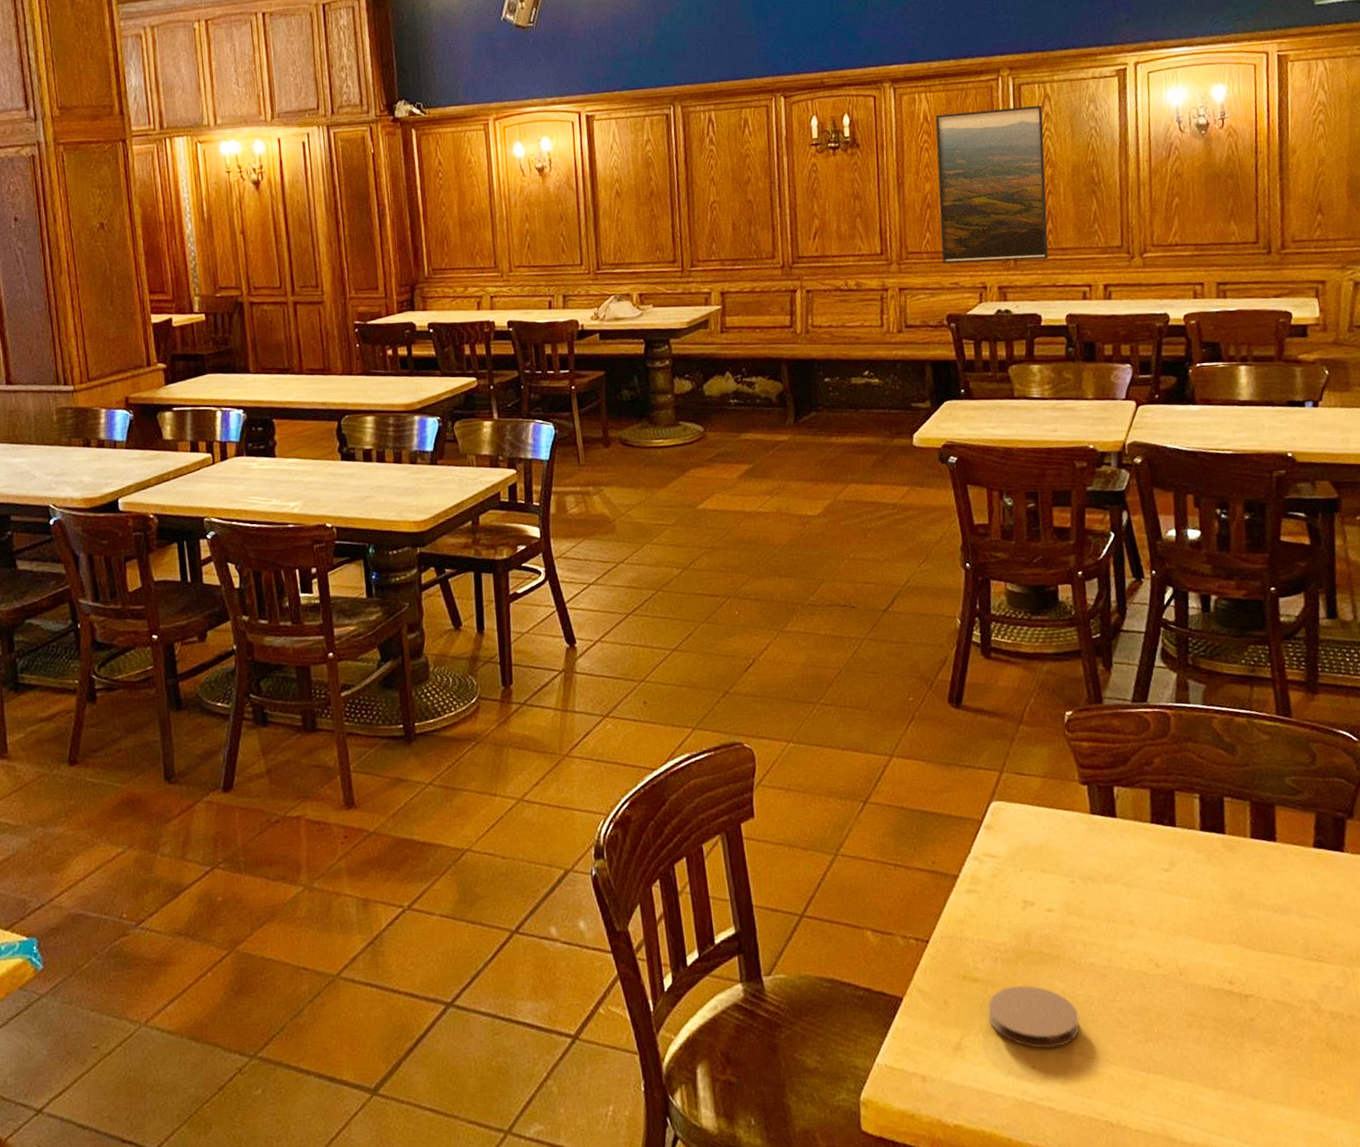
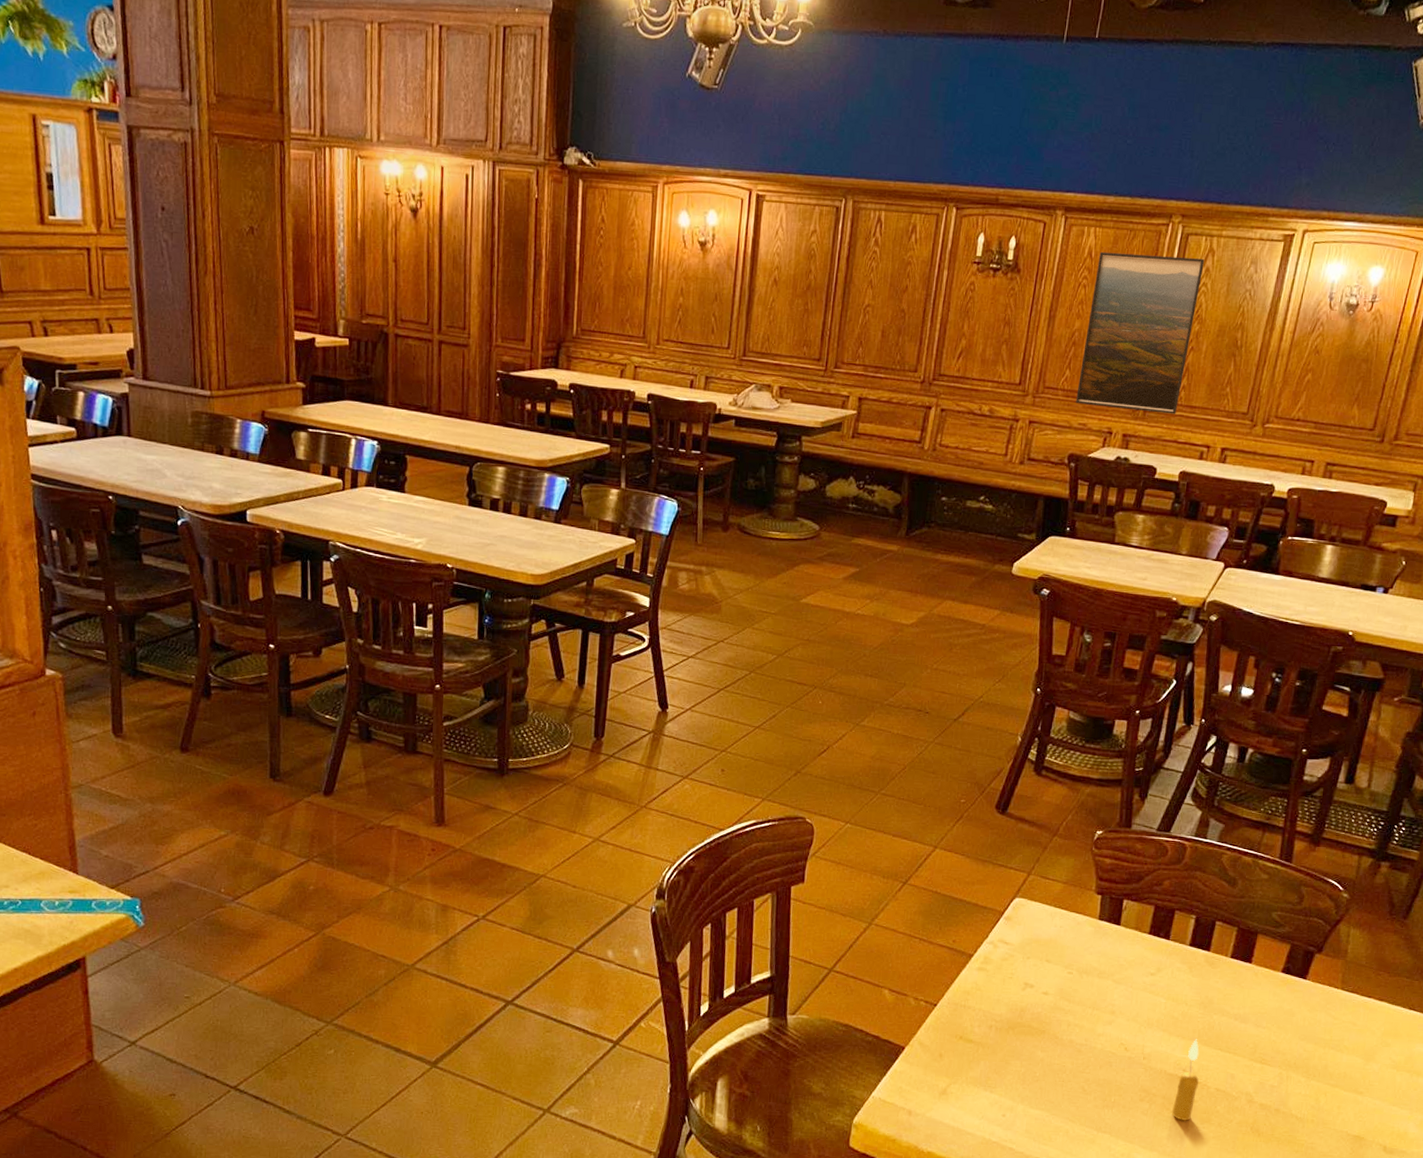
coaster: present [988,985,1080,1049] -> none [975,1050,1051,1103]
candle: none [1227,941,1253,1047] -> present [1171,1039,1199,1122]

